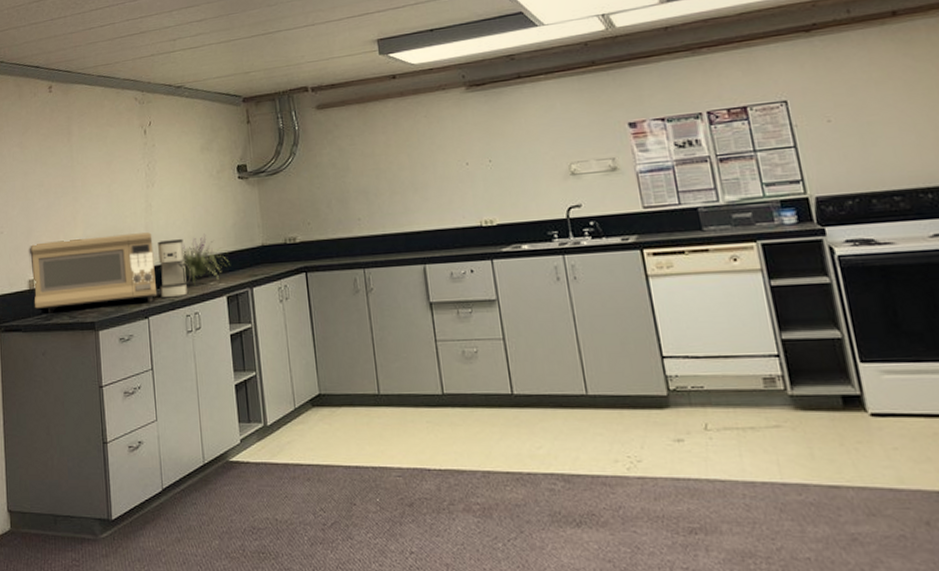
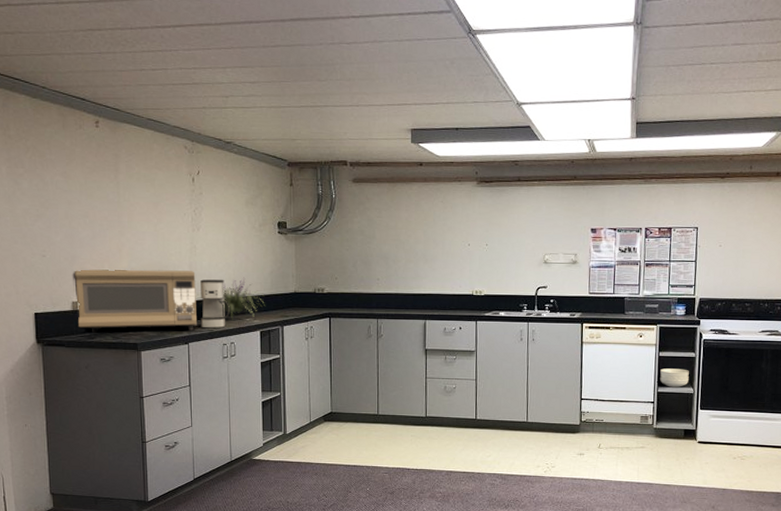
bowl: none [778,302,830,331] -> present [660,368,690,387]

